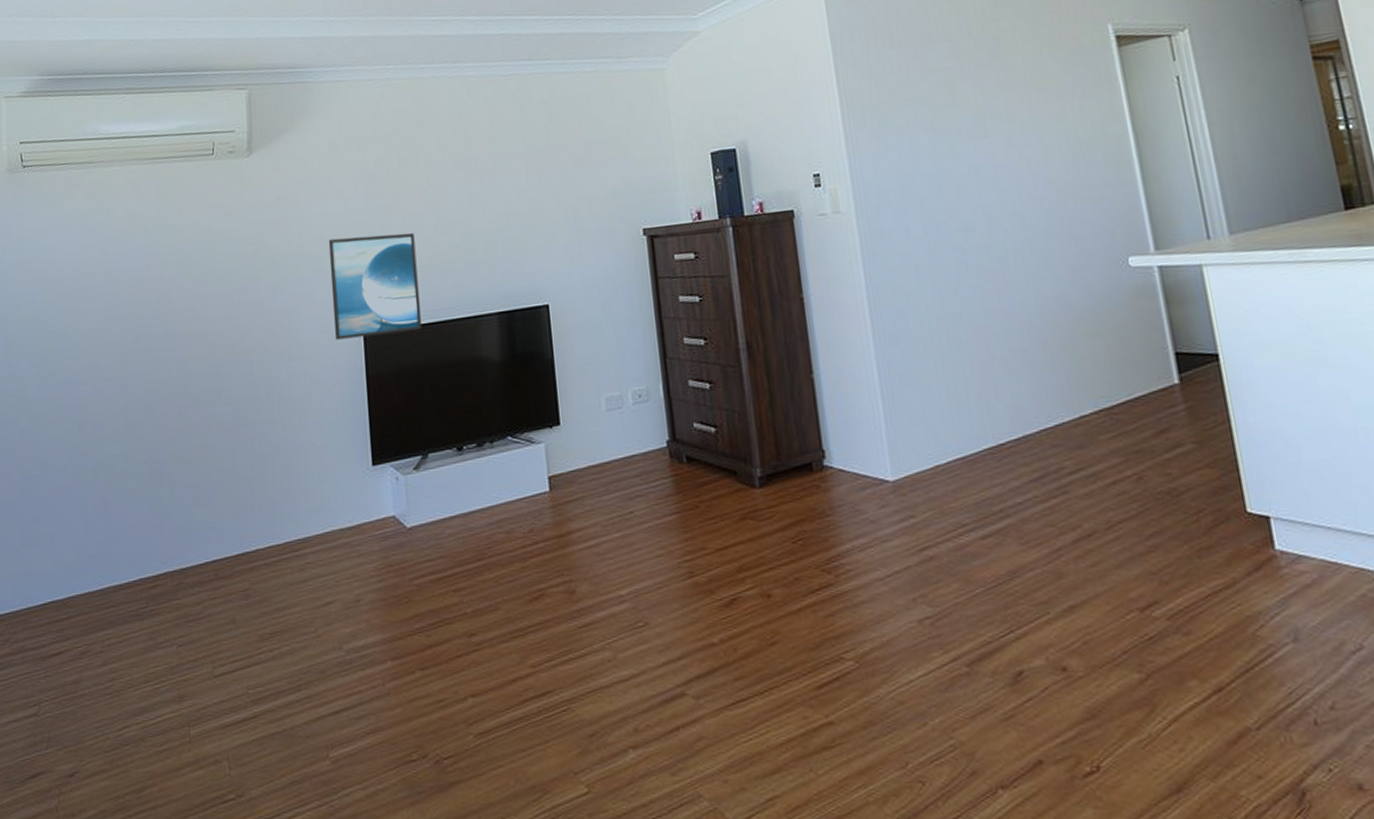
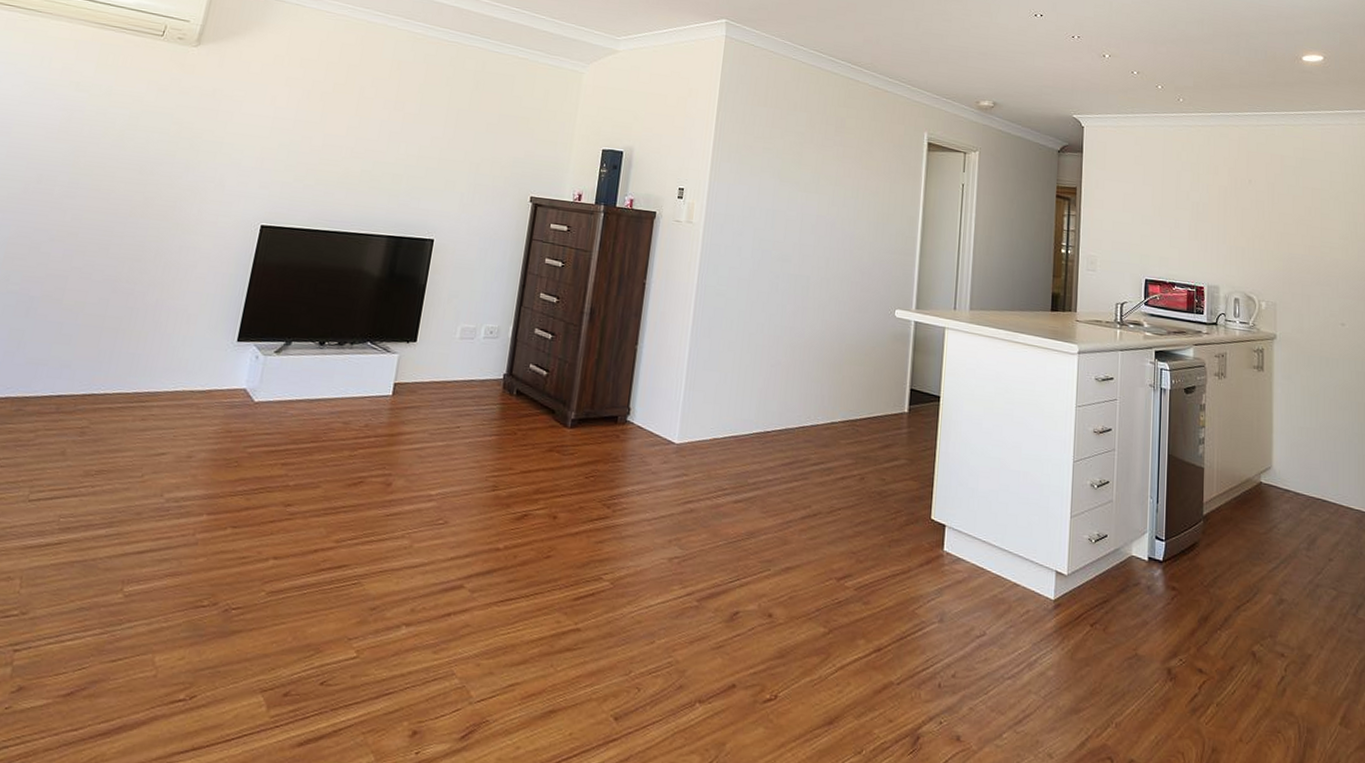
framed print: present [328,233,422,340] -> none [233,137,332,235]

